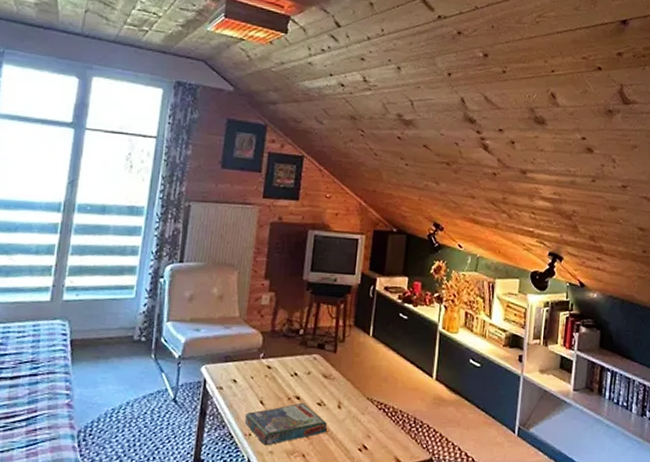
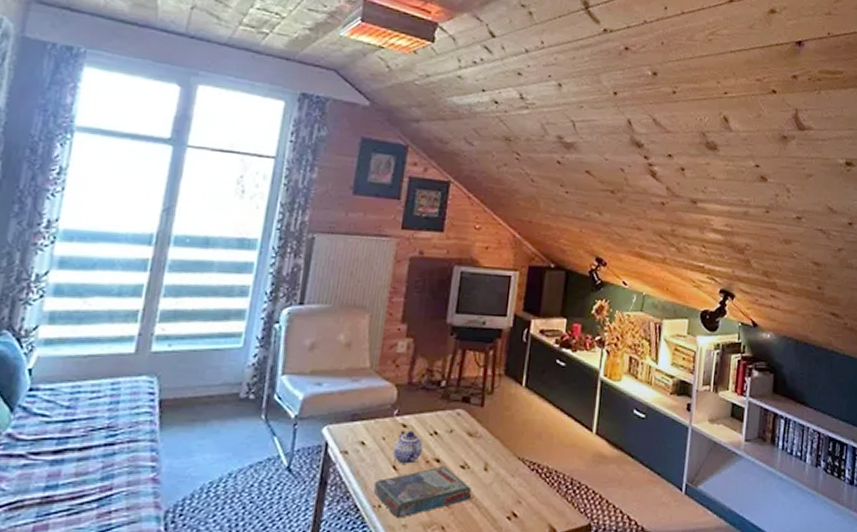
teapot: none [260,371,286,400] -> present [393,430,424,464]

